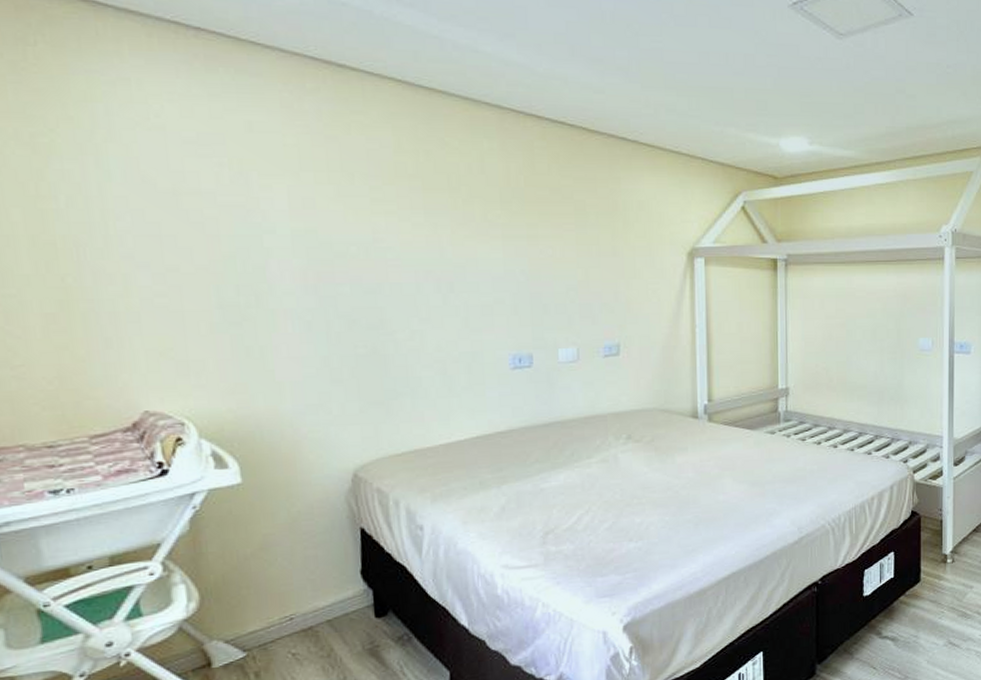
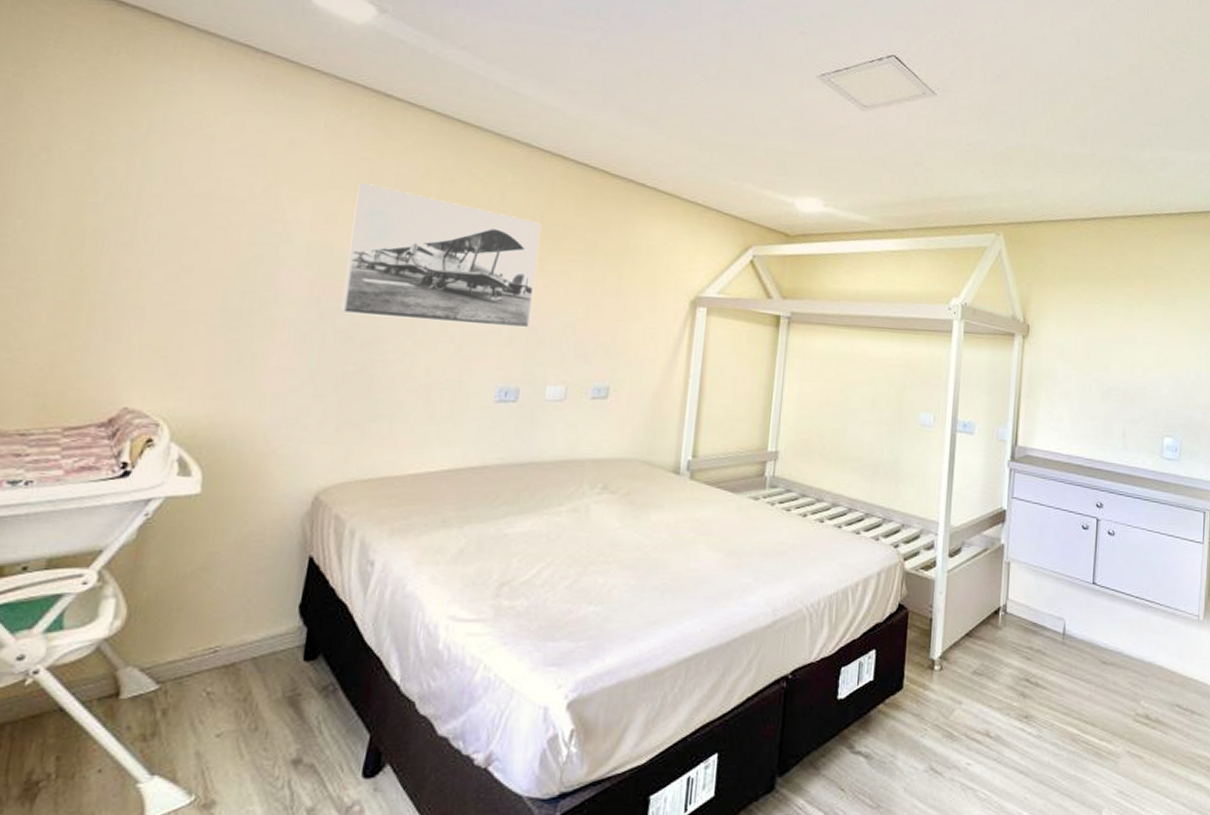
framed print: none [330,162,531,298] -> present [341,182,542,328]

